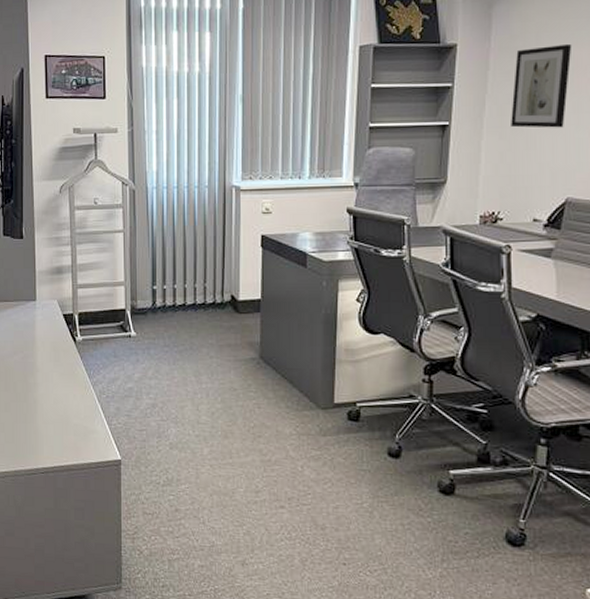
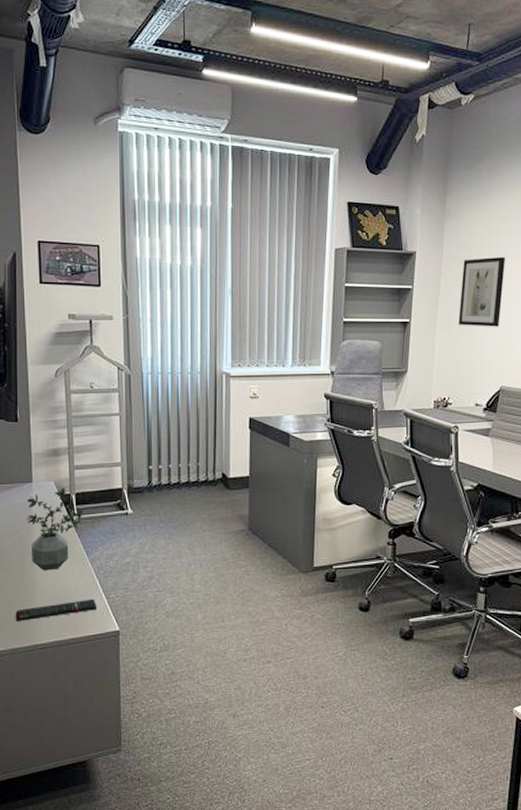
remote control: none [18,424,99,443] -> present [15,598,98,621]
potted plant: none [30,306,86,392] -> present [26,487,83,571]

